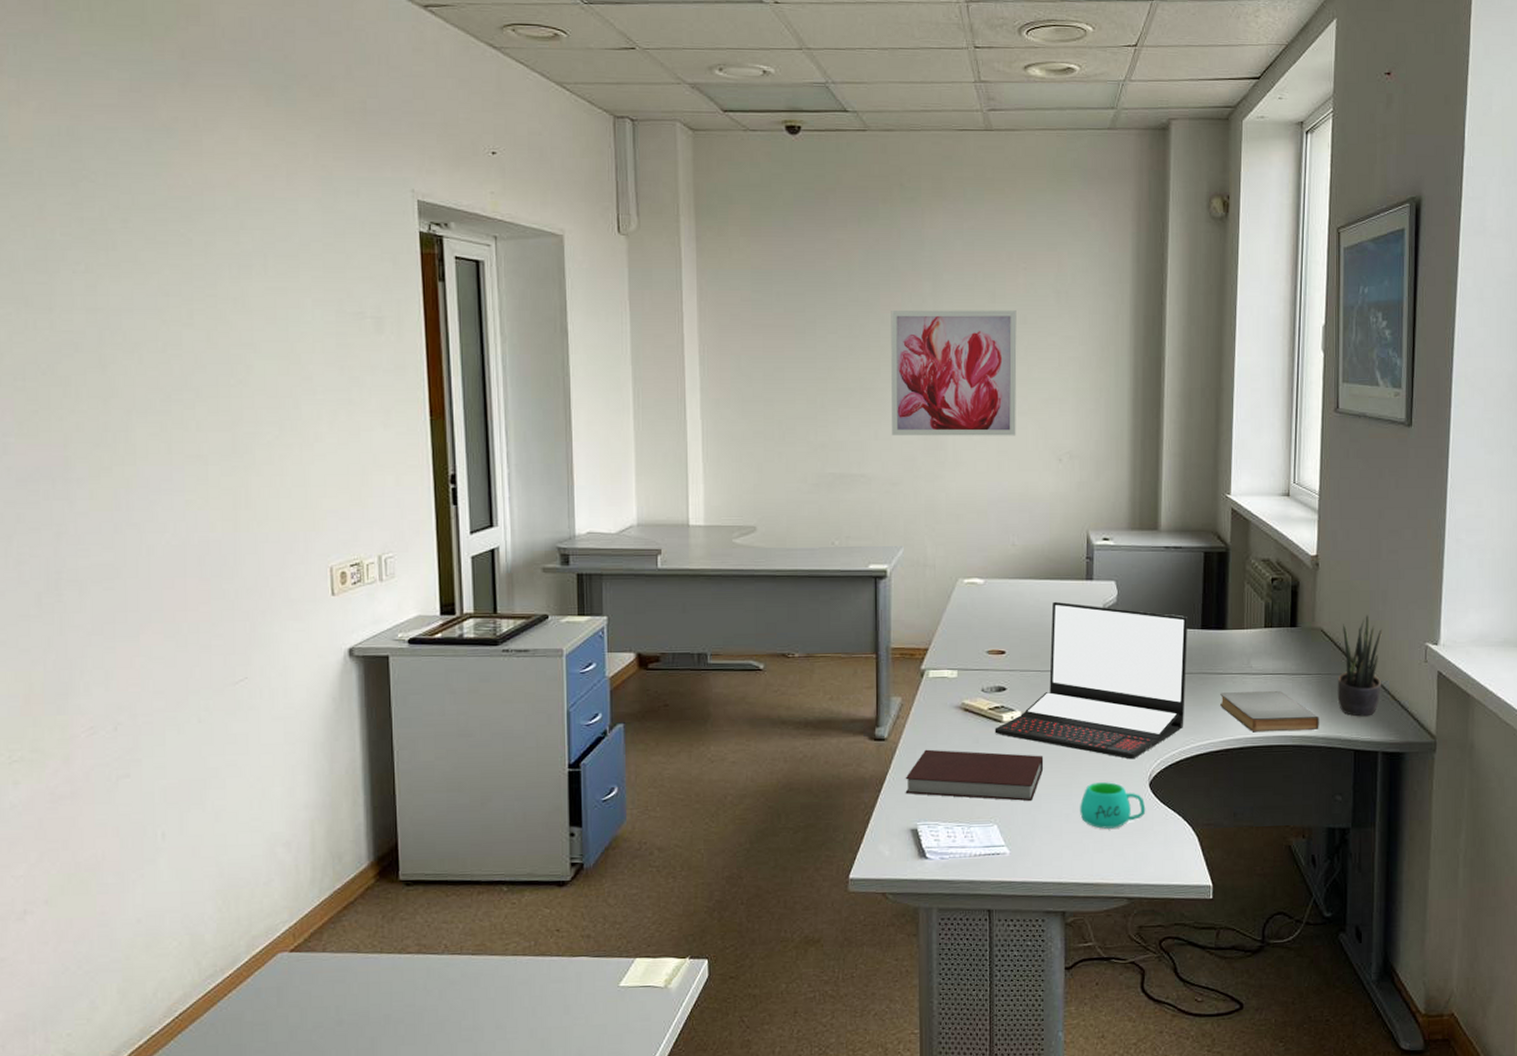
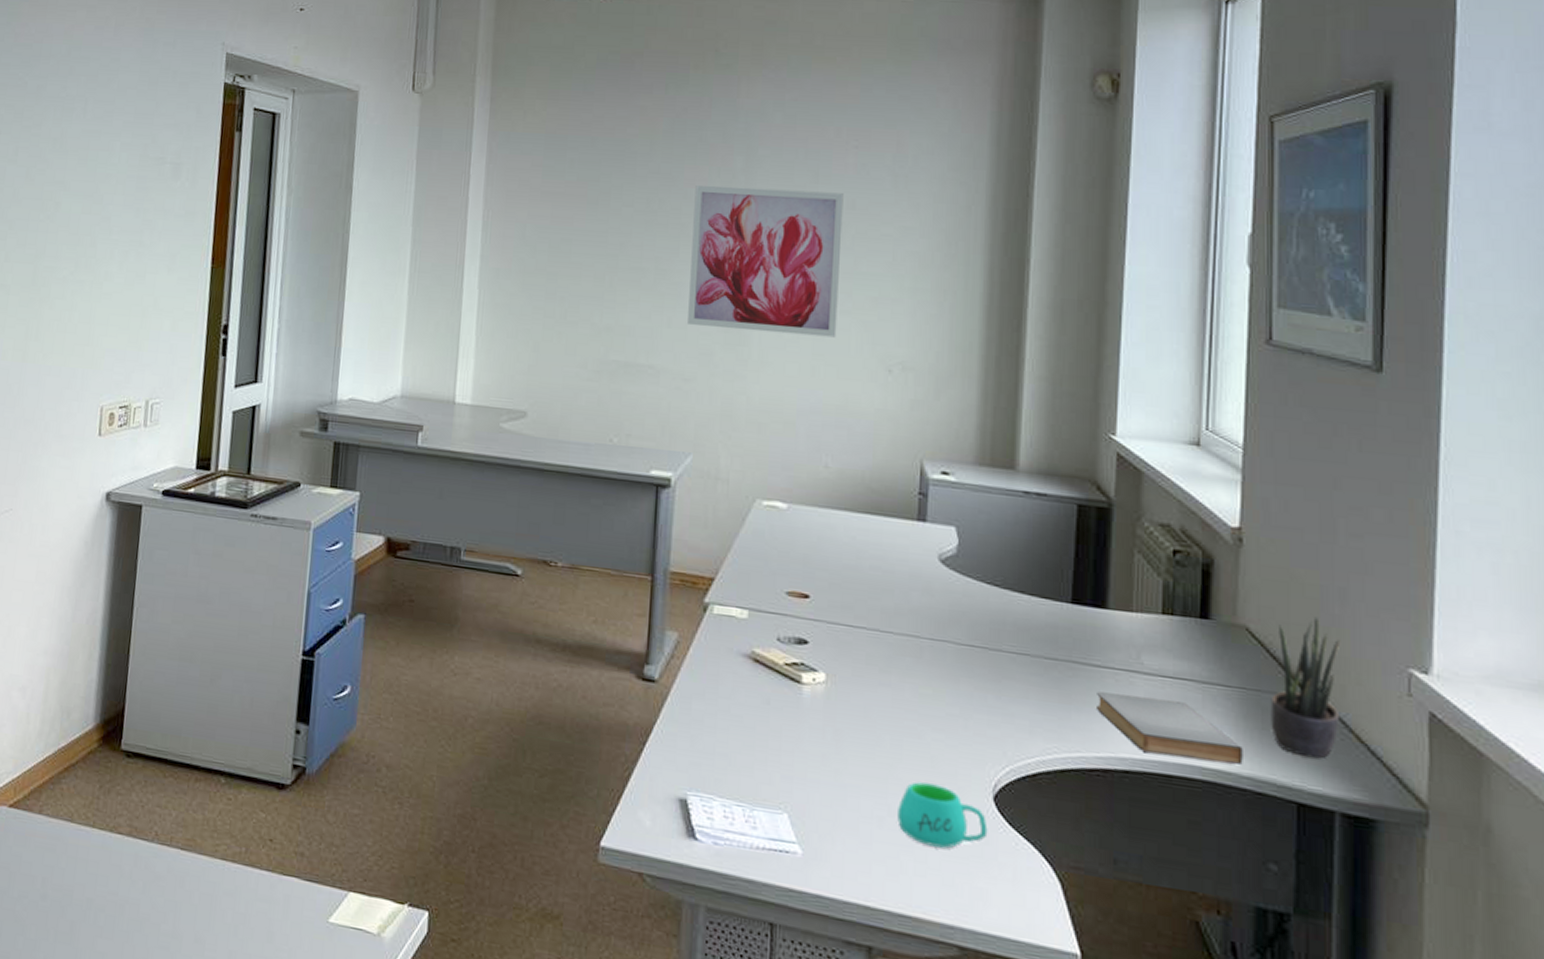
notebook: present [905,749,1044,802] -> none [675,701,853,792]
laptop: present [994,601,1189,760] -> none [790,542,1054,761]

